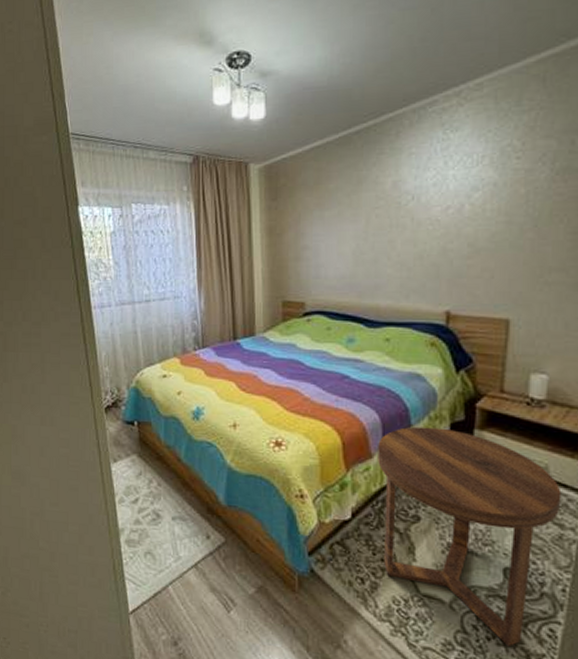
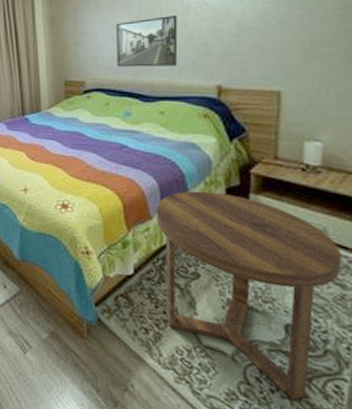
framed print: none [341,232,407,288] -> present [116,15,178,68]

